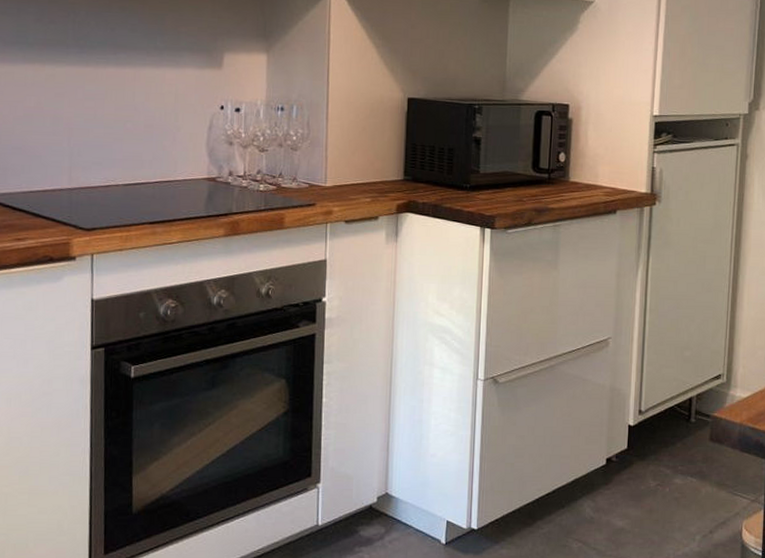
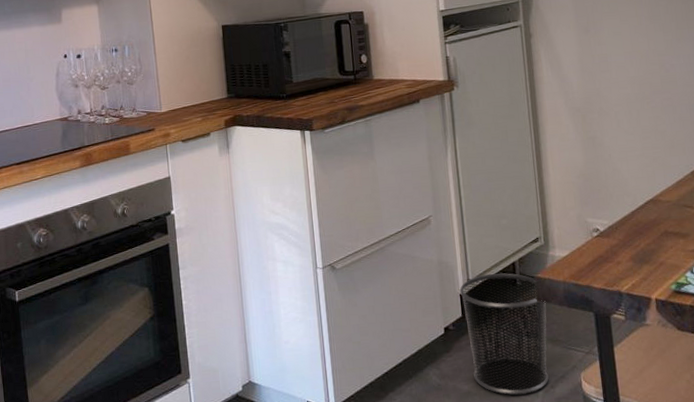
waste bin: none [629,406,719,537] -> present [459,273,549,395]

